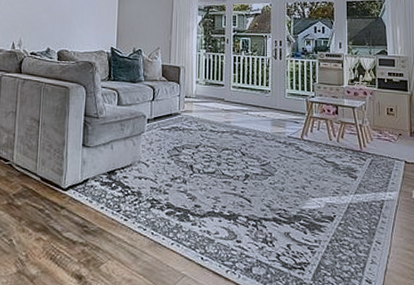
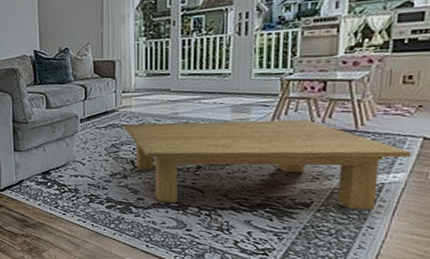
coffee table: none [185,128,399,226] -> present [124,119,412,210]

